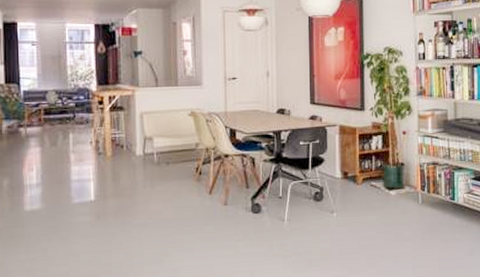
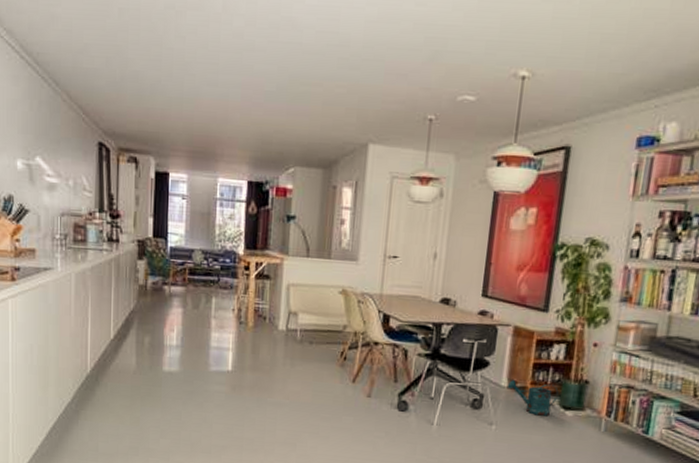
watering can: none [342,170,382,199] -> present [508,380,559,416]

